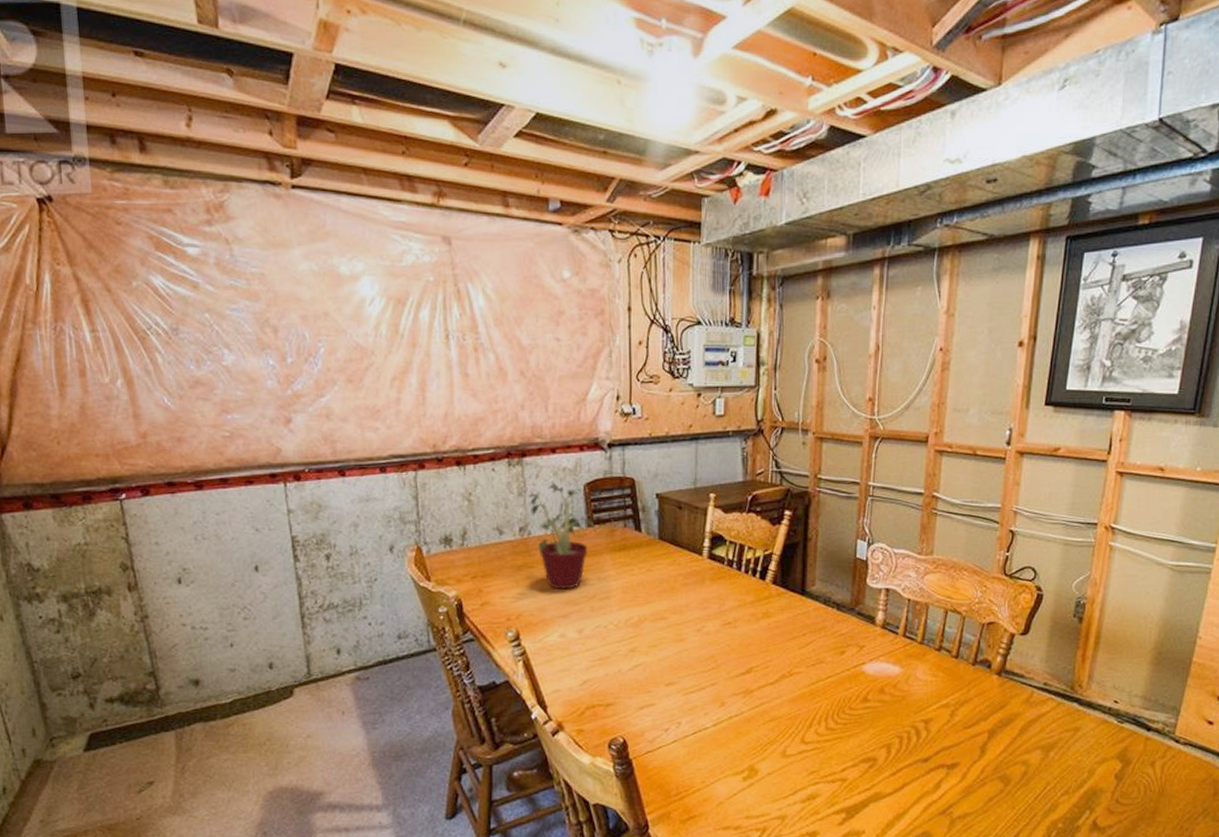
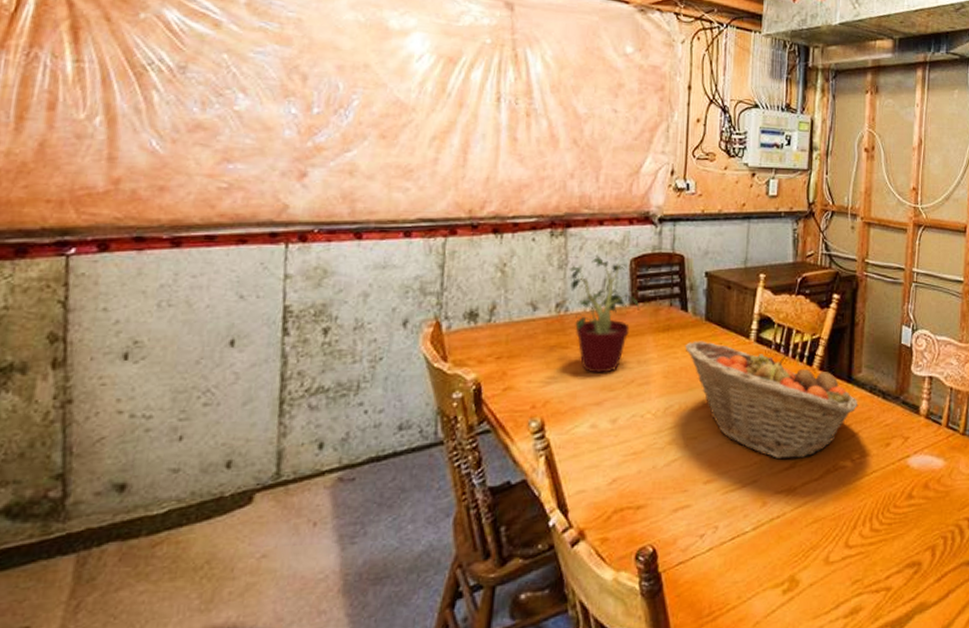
fruit basket: none [640,558,813,666] -> present [685,341,859,460]

